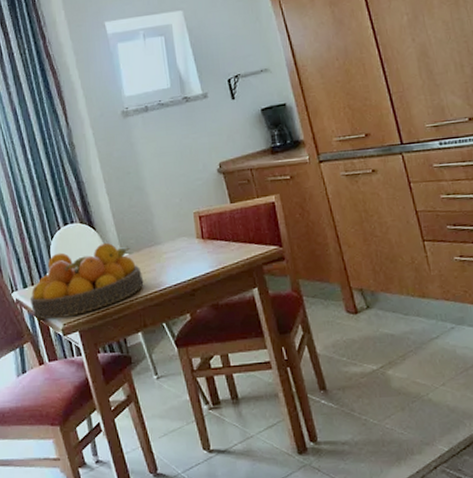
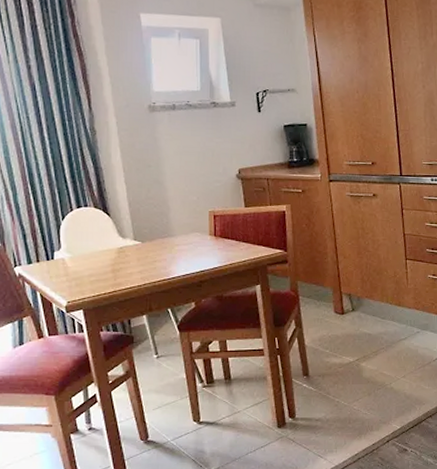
fruit bowl: present [29,243,144,320] -> none [33,230,154,297]

